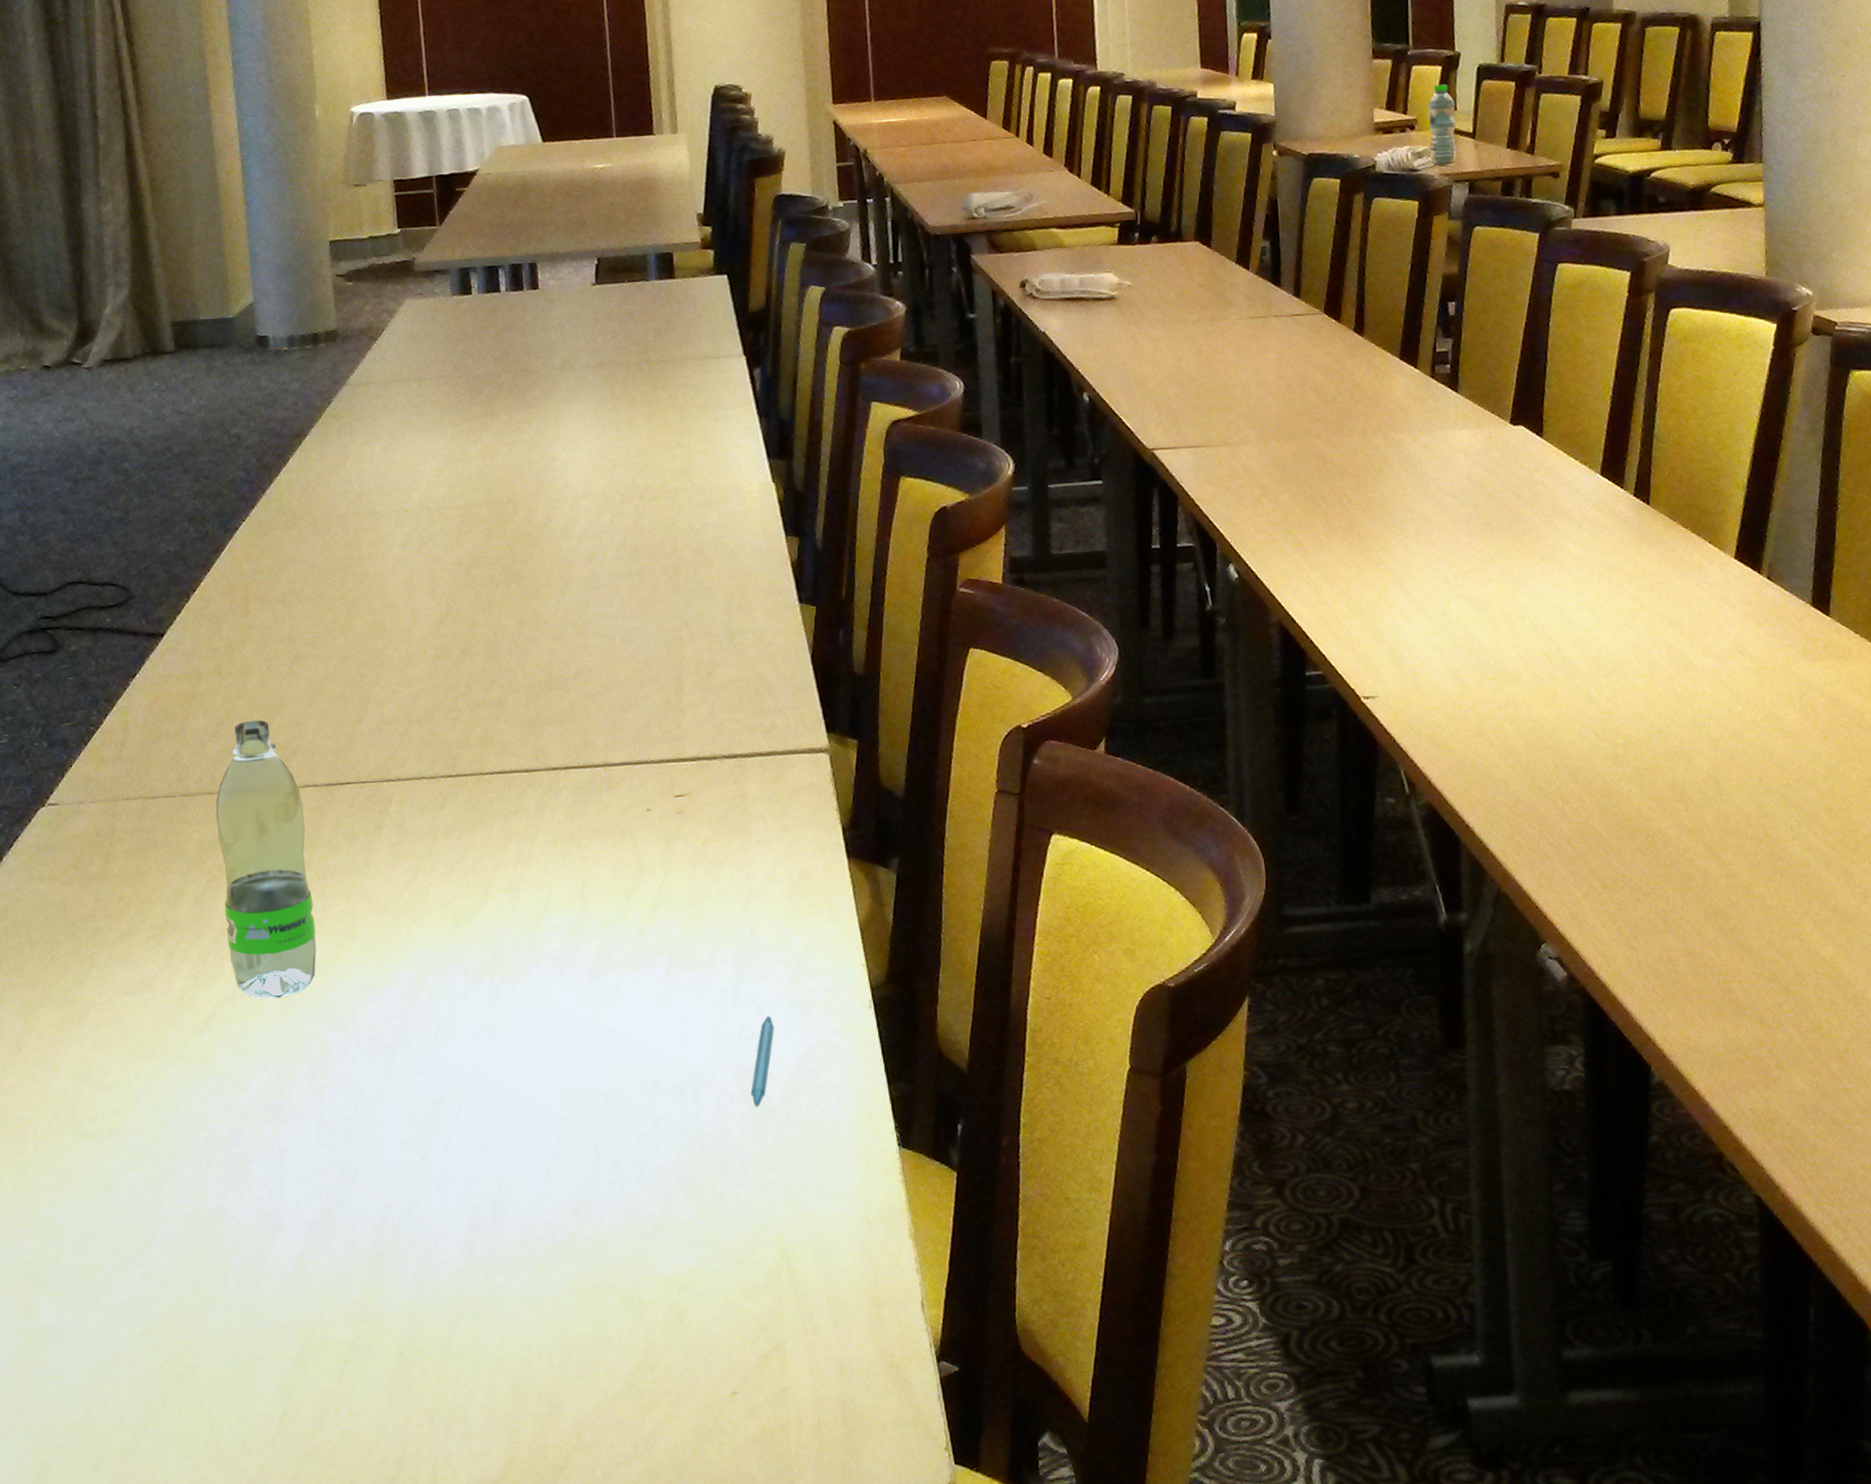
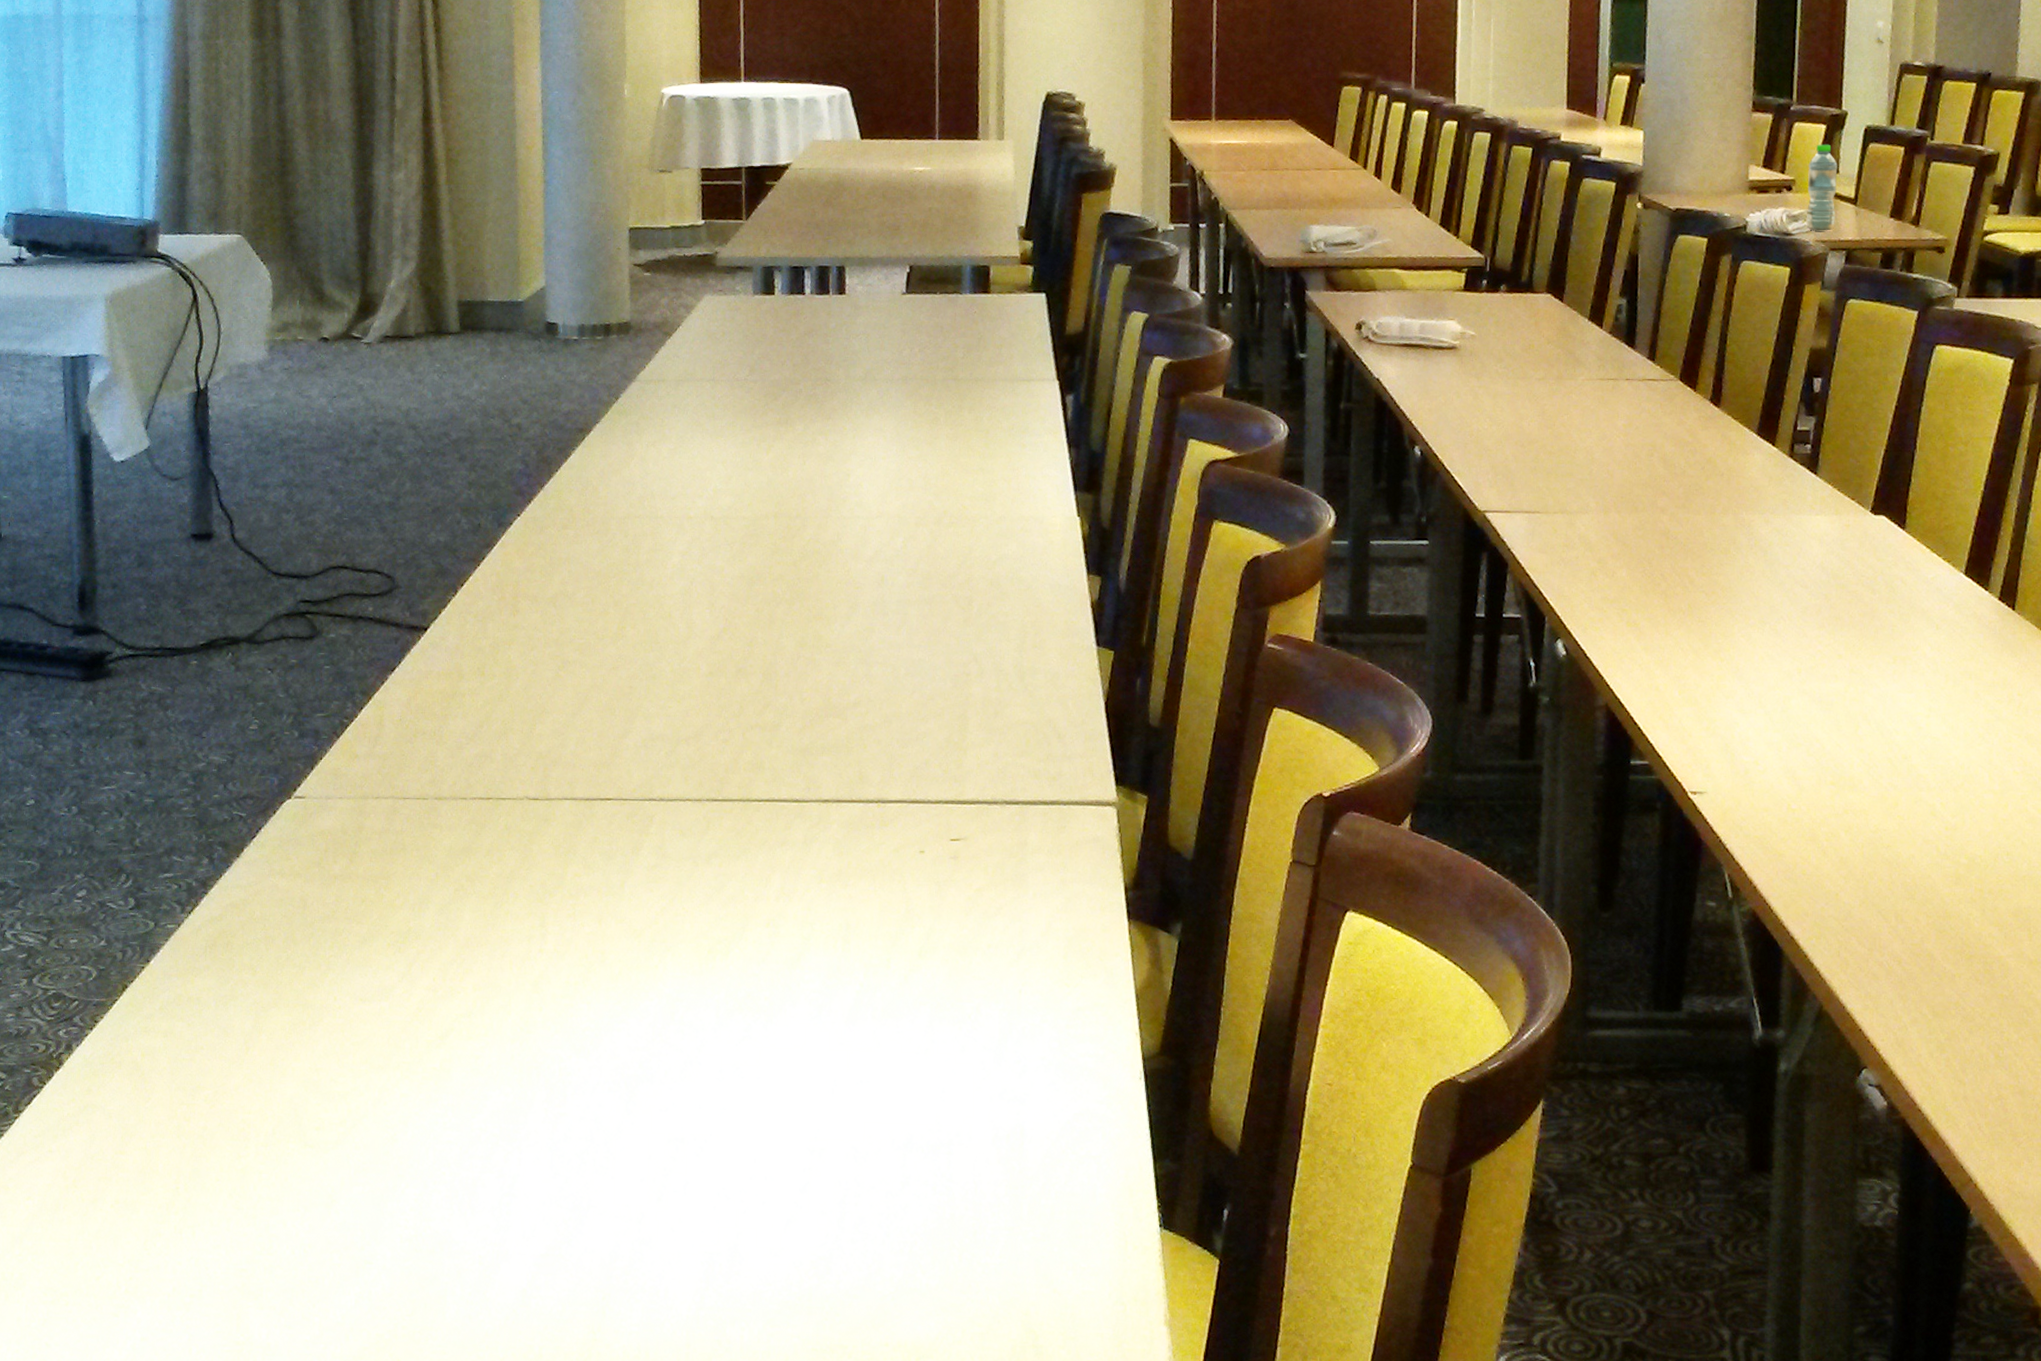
bottle: present [215,720,317,999] -> none [468,725,564,1019]
pen: present [751,1016,774,1108] -> none [1008,1079,1037,1174]

